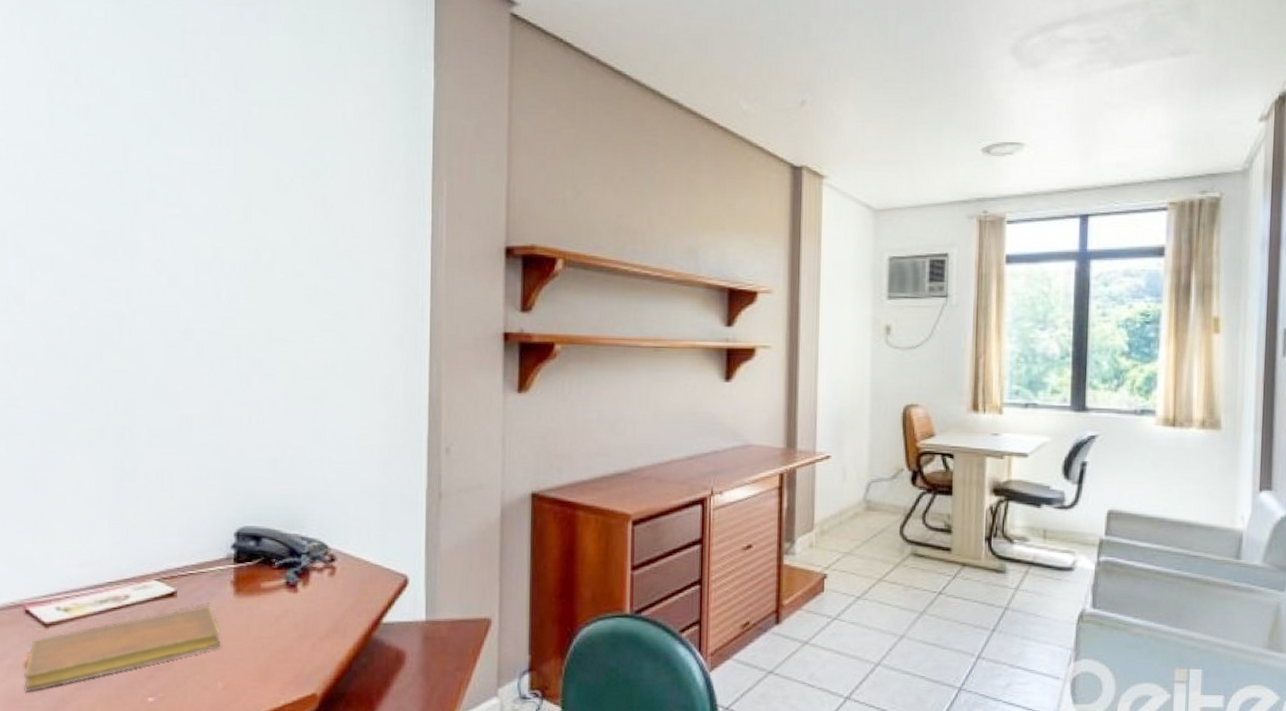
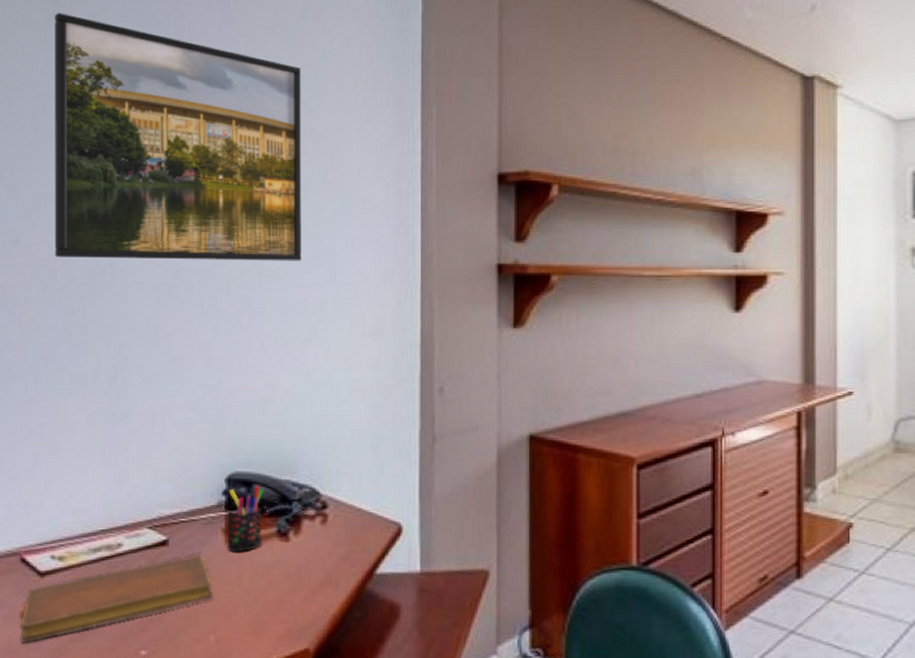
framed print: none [60,74,315,325] -> present [54,13,302,261]
pen holder: none [236,539,273,603] -> present [227,485,264,553]

